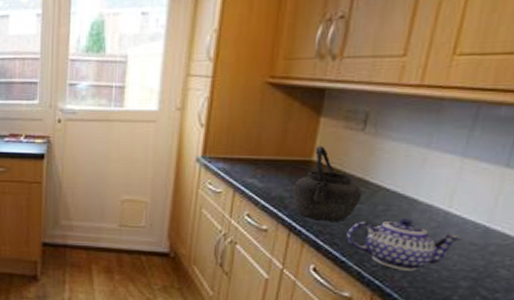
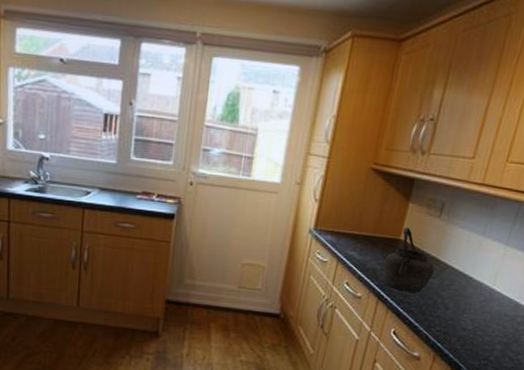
teapot: present [346,217,462,271] -> none [420,292,500,336]

